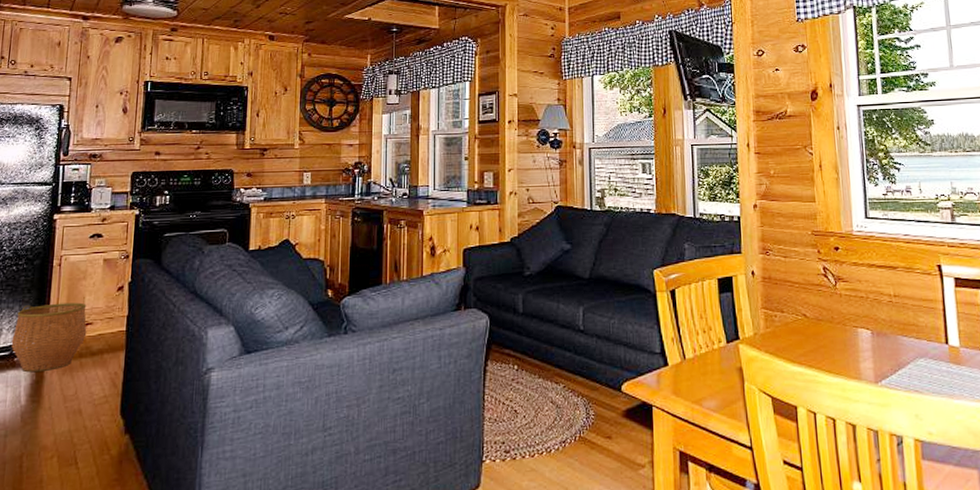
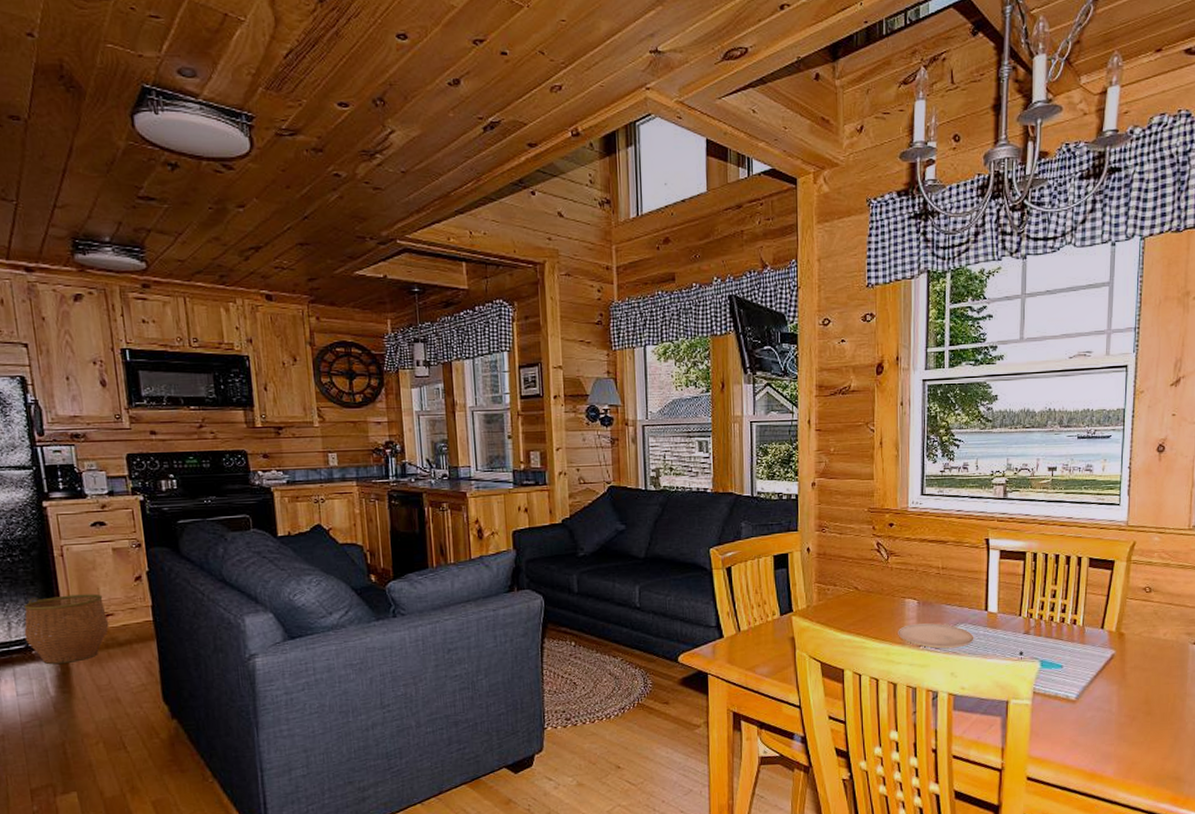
plate: none [852,356,937,386] -> present [898,623,974,649]

